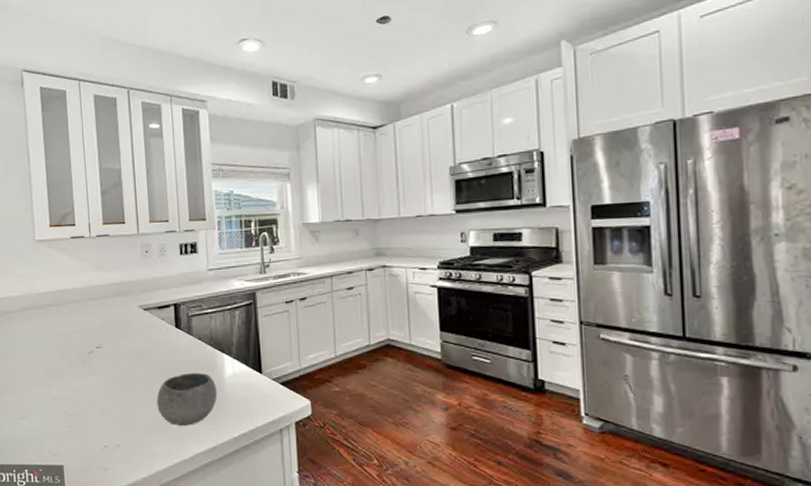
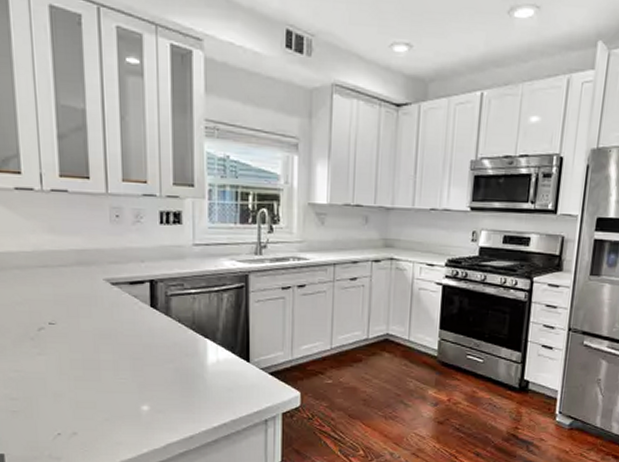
bowl: present [157,372,217,425] -> none [124,357,196,414]

